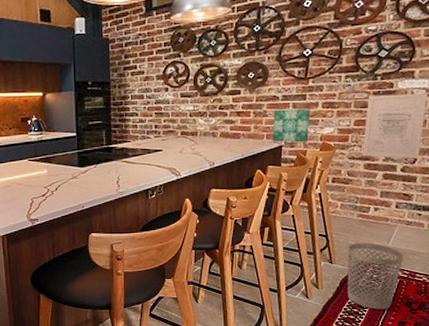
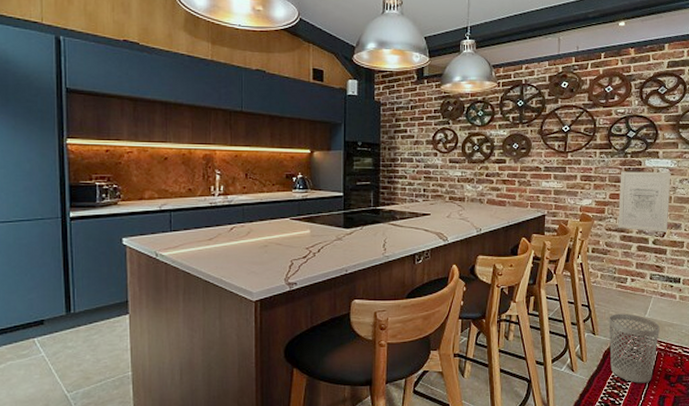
wall art: present [272,109,310,143] -> none [536,180,570,212]

